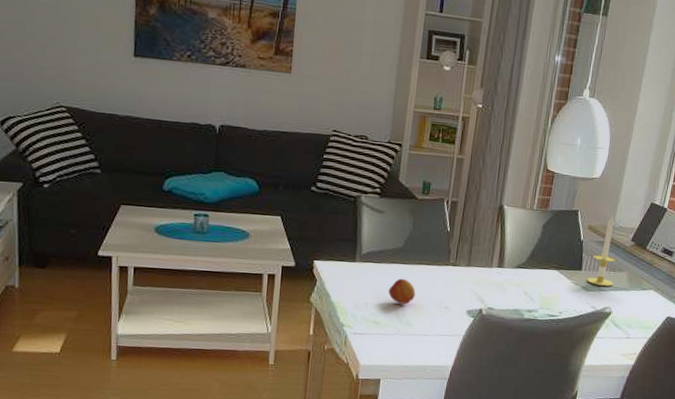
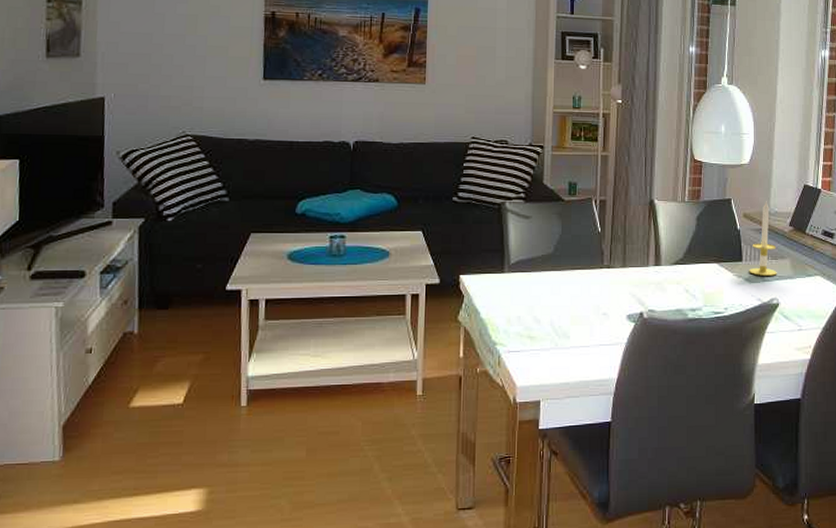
fruit: present [388,278,416,304] -> none [541,286,570,314]

